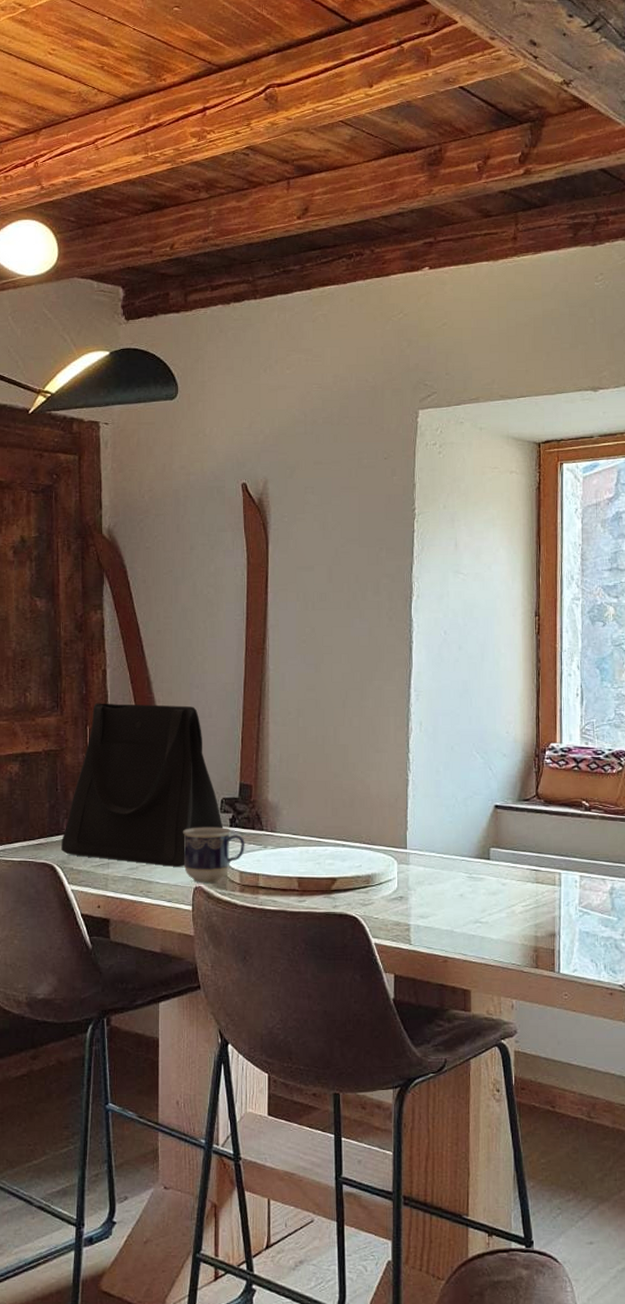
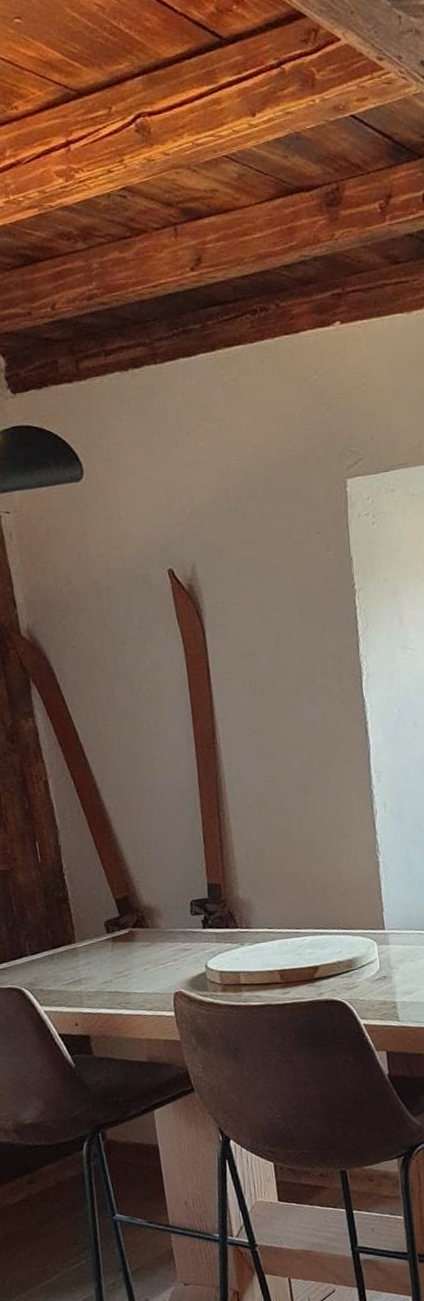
tote bag: present [61,703,224,867] -> none [25,810,197,977]
cup: present [182,827,245,883] -> none [154,930,222,988]

